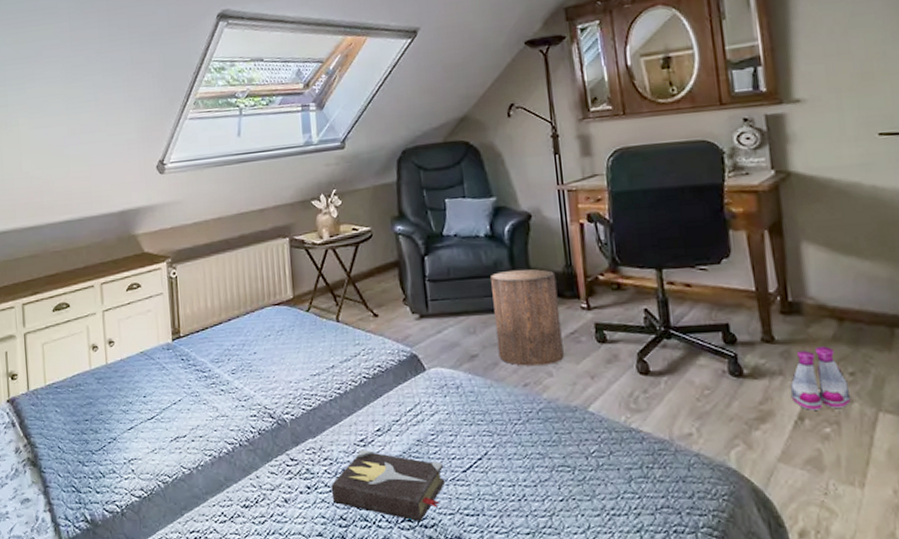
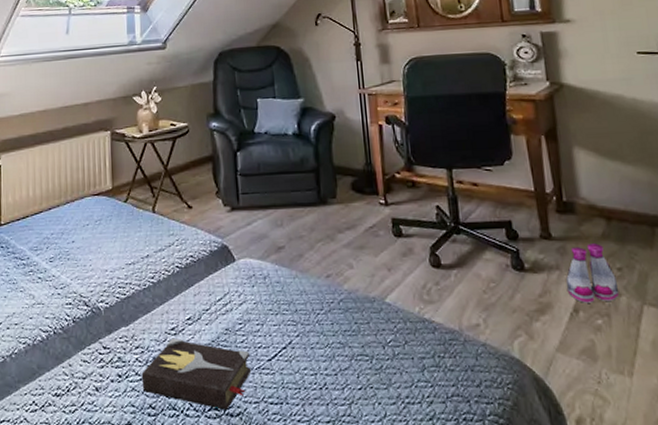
stool: present [491,269,564,366] -> none [298,166,364,258]

